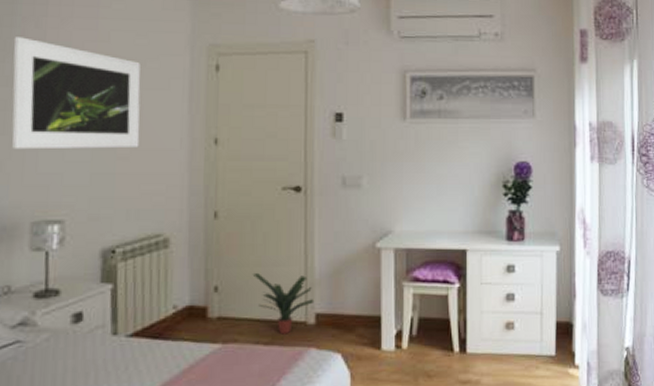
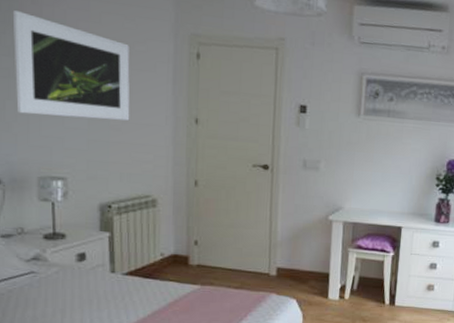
potted plant: present [252,272,315,335] -> none [226,232,277,282]

